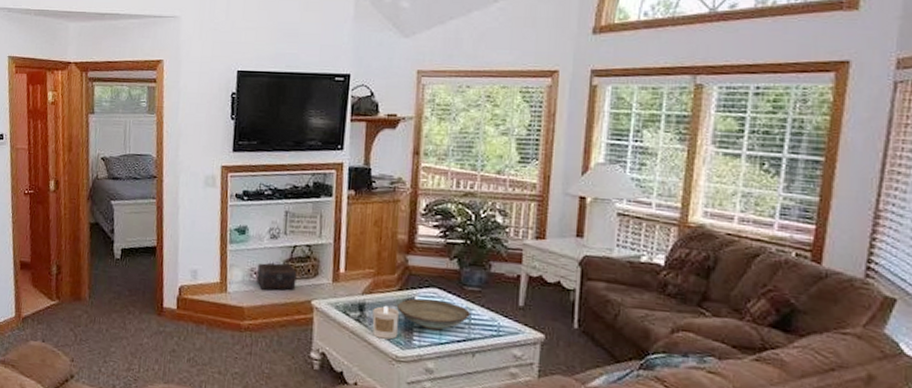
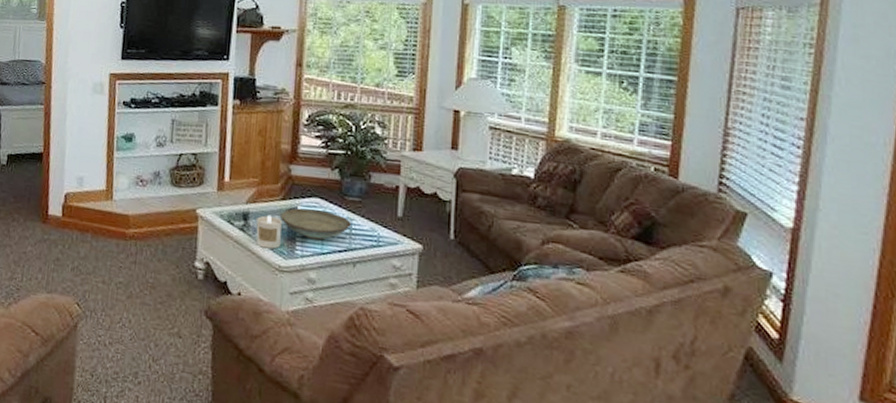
decorative box: present [257,263,297,291] -> none [142,171,182,199]

